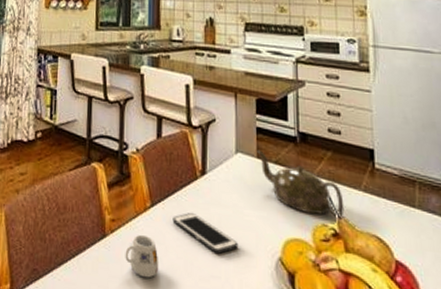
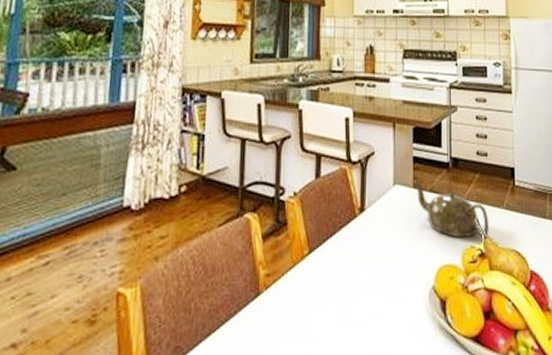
mug: present [125,234,159,279] -> none [280,285,317,333]
cell phone: present [172,212,239,254] -> none [331,253,395,293]

